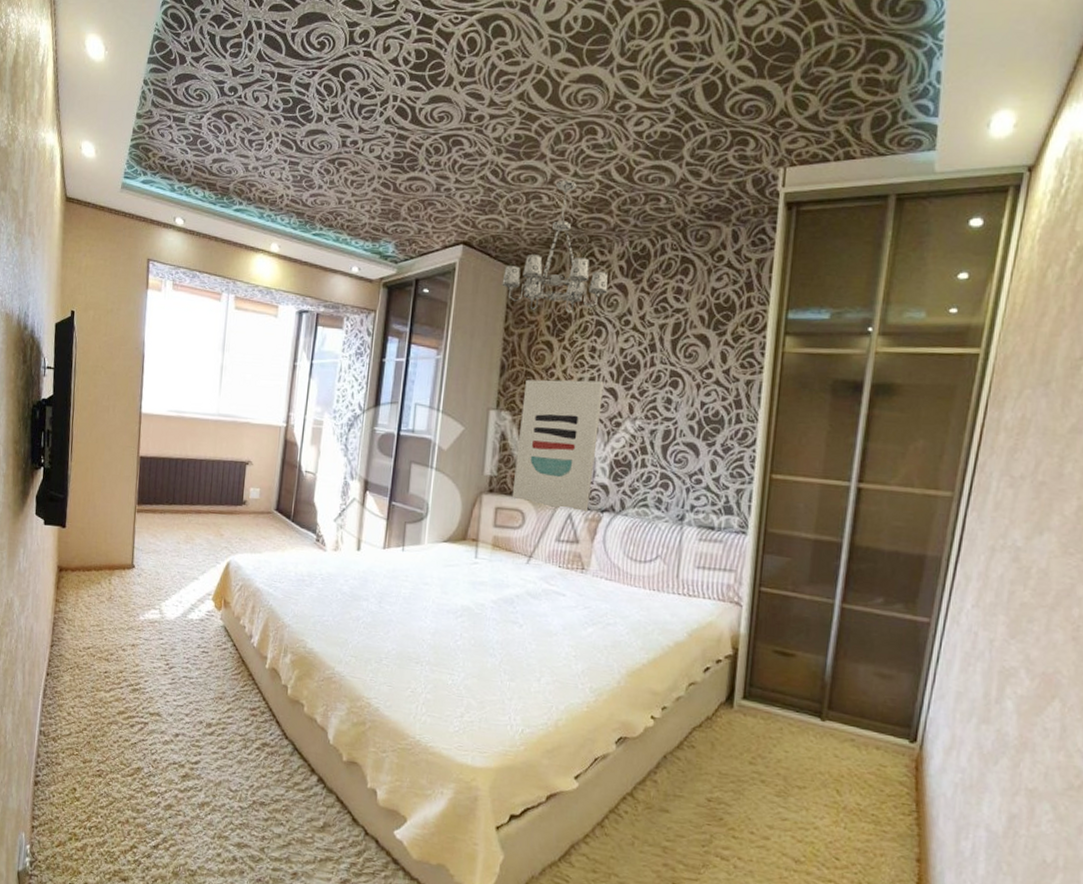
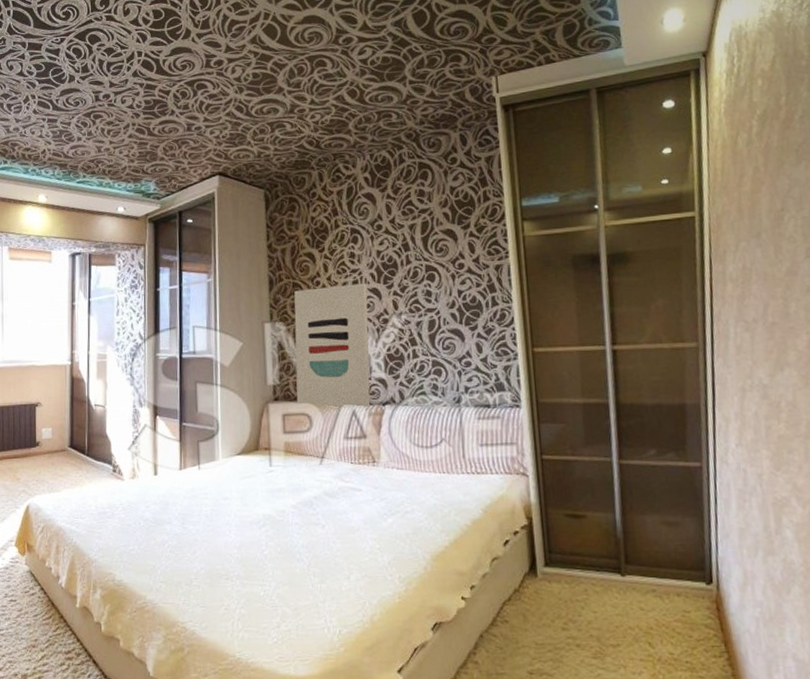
chandelier: present [502,180,608,314] -> none [259,108,357,227]

